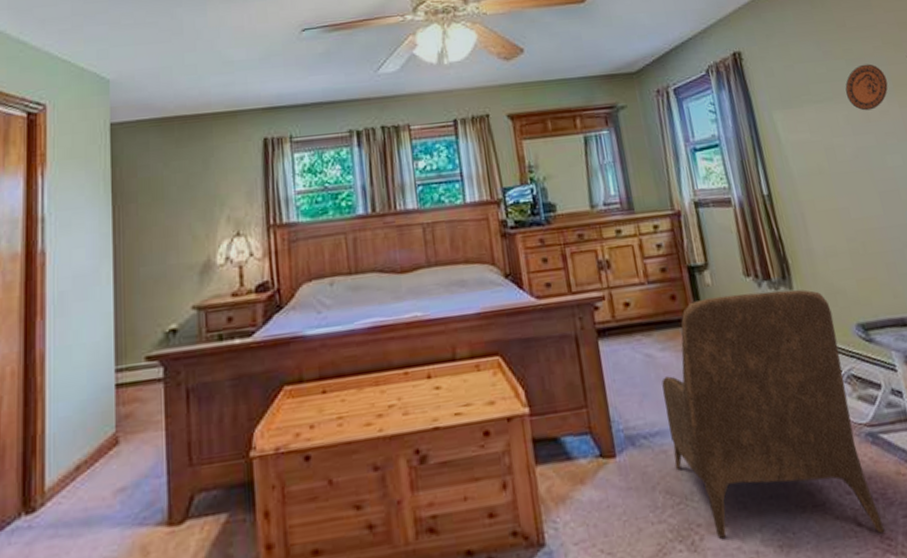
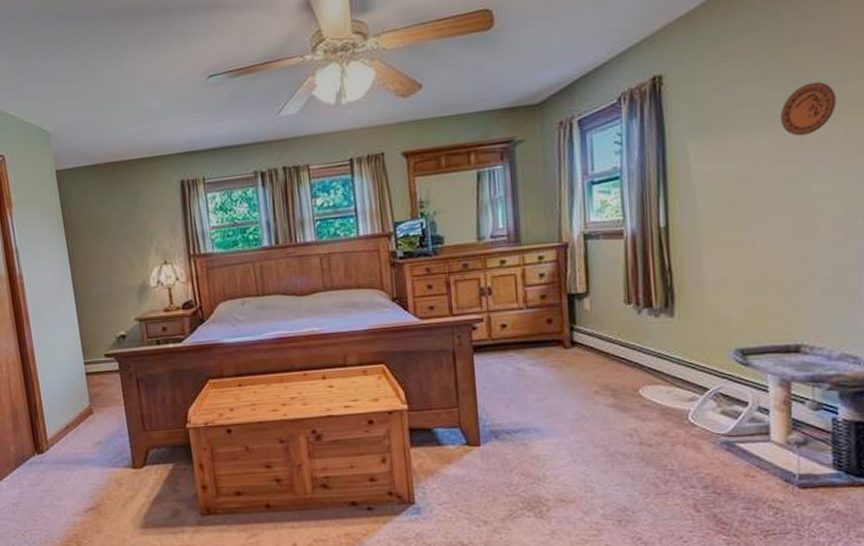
armchair: present [661,289,885,539] -> none [528,317,722,519]

